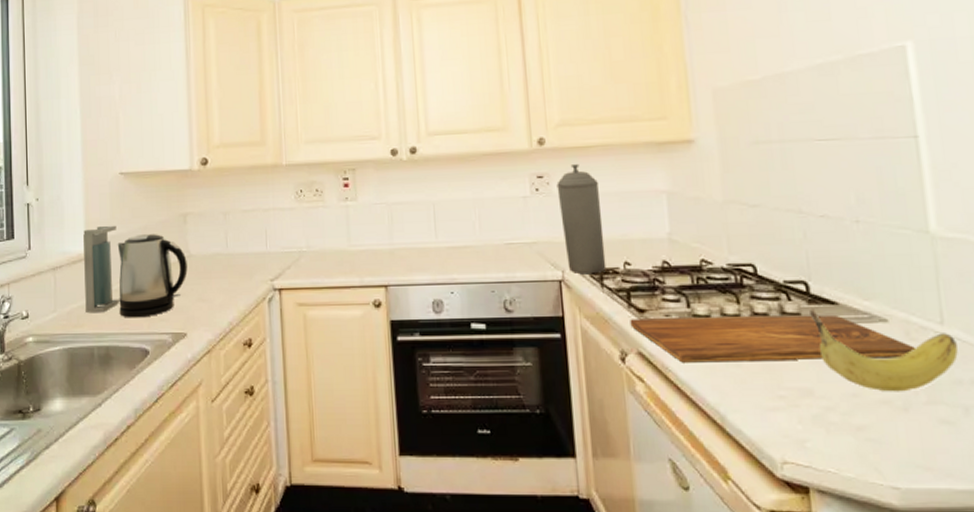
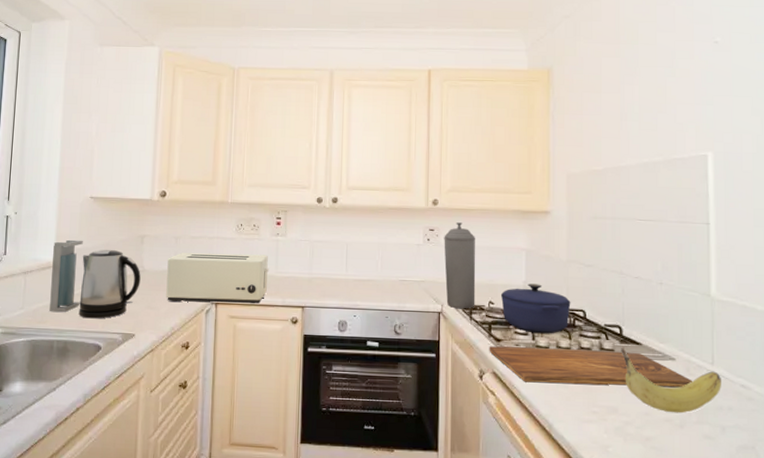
toaster: none [217,225,341,290] -> present [166,252,270,304]
cooking pot: none [638,234,735,299] -> present [500,283,571,334]

